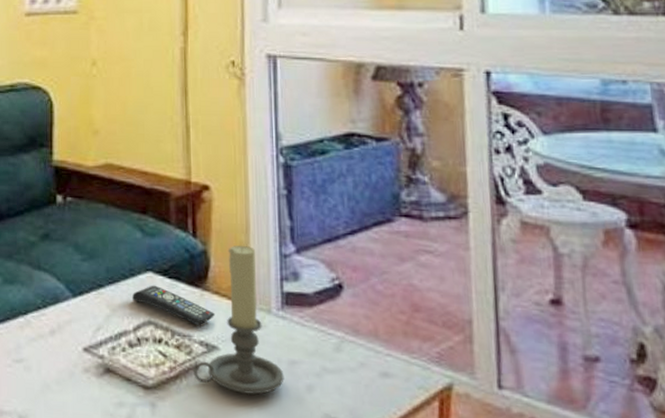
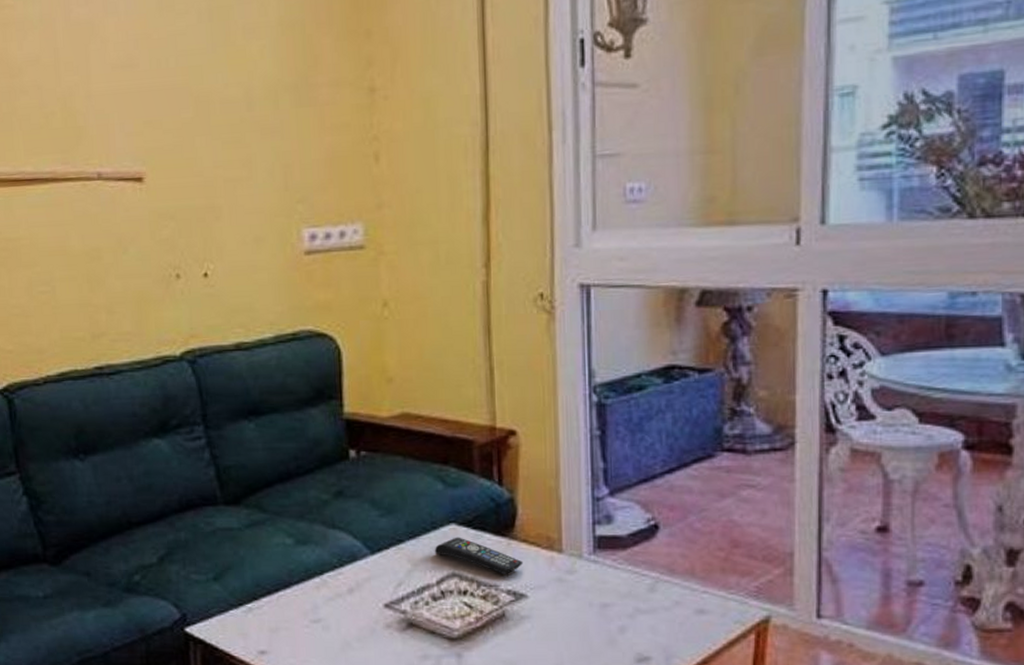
candle holder: present [193,245,284,395] -> none [501,490,596,640]

